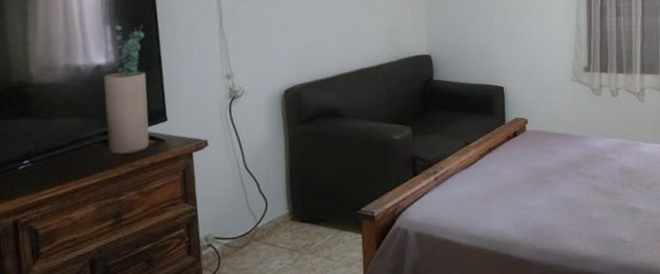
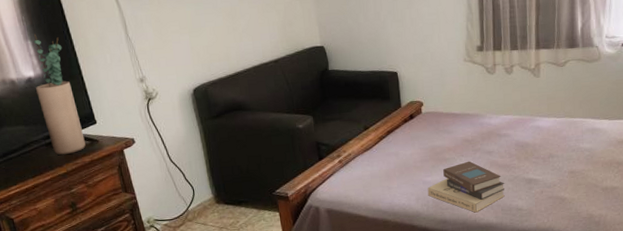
books: none [527,185,608,243] -> present [427,161,505,213]

